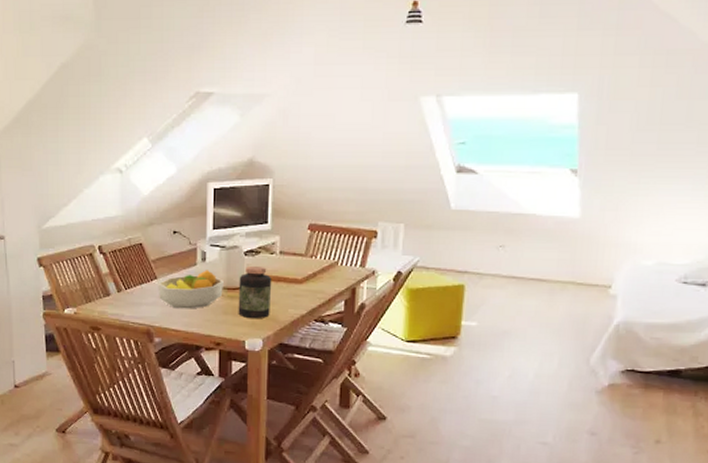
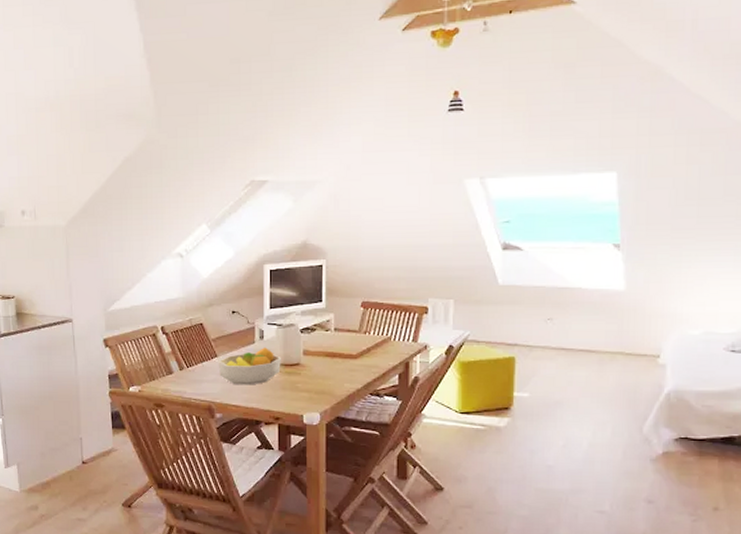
jar: present [238,265,272,318] -> none [296,342,328,393]

